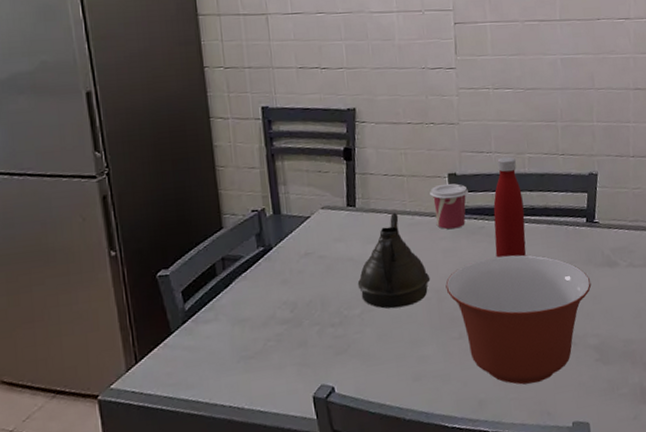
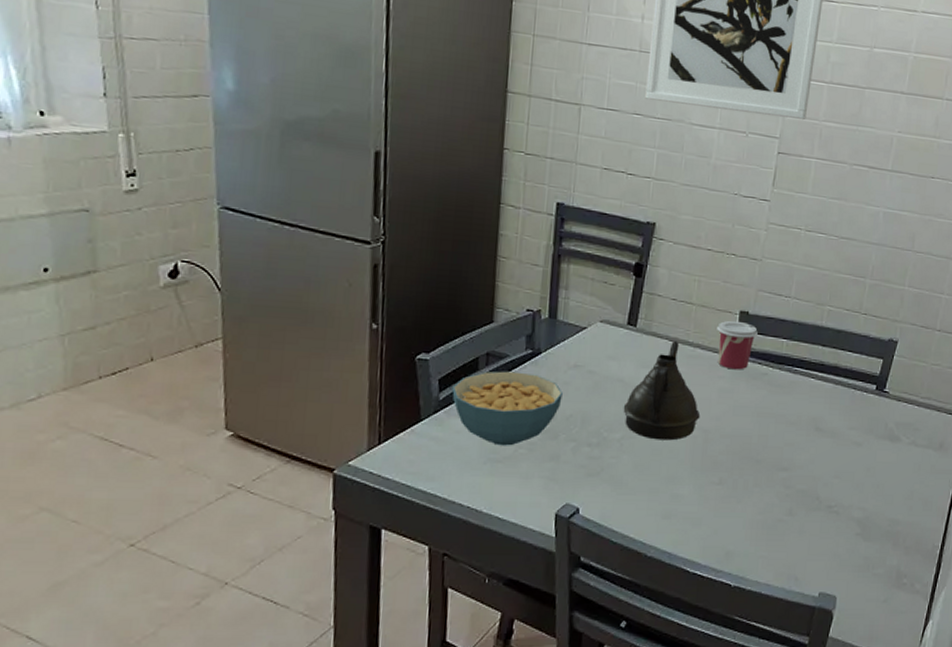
cereal bowl: none [195,269,300,343] -> present [452,371,563,446]
mixing bowl: present [445,255,591,385] -> none [714,406,868,544]
bottle: present [493,156,527,258] -> none [773,304,814,413]

